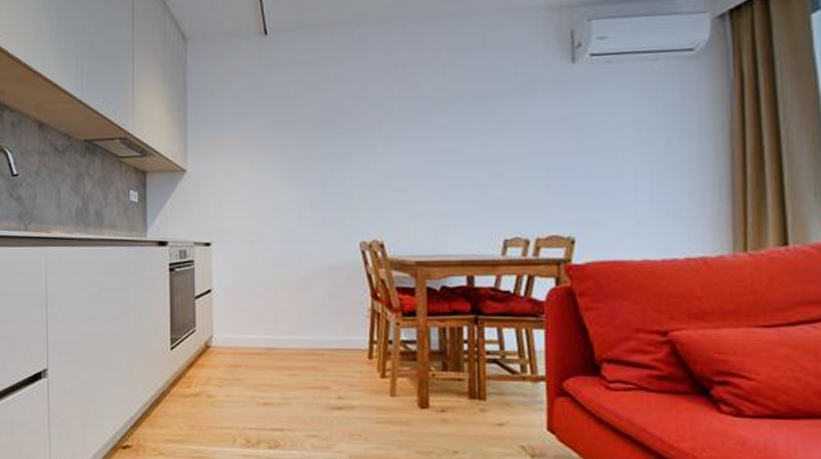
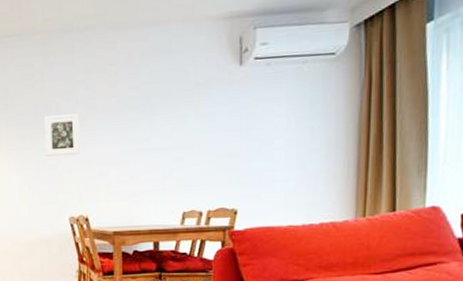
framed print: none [330,118,375,169] -> present [44,114,81,157]

